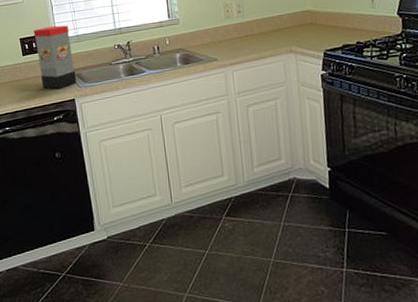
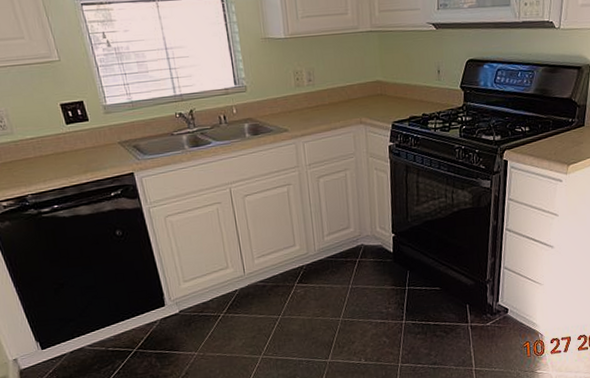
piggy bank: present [34,25,77,90] -> none [77,89,135,163]

